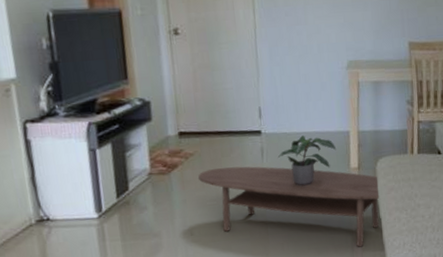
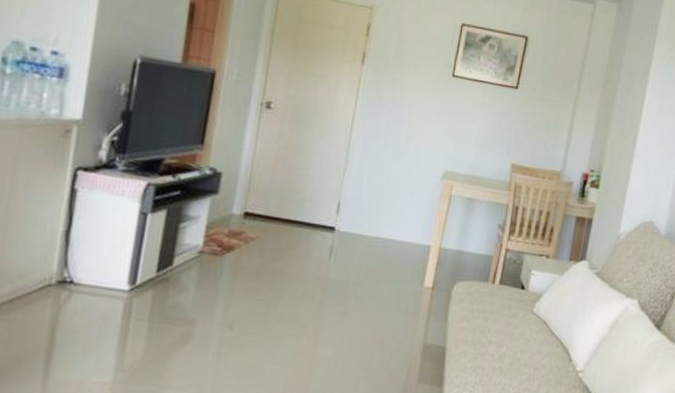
coffee table: present [198,166,380,247] -> none [254,259,452,378]
potted plant: present [277,135,337,187] -> none [346,241,413,298]

